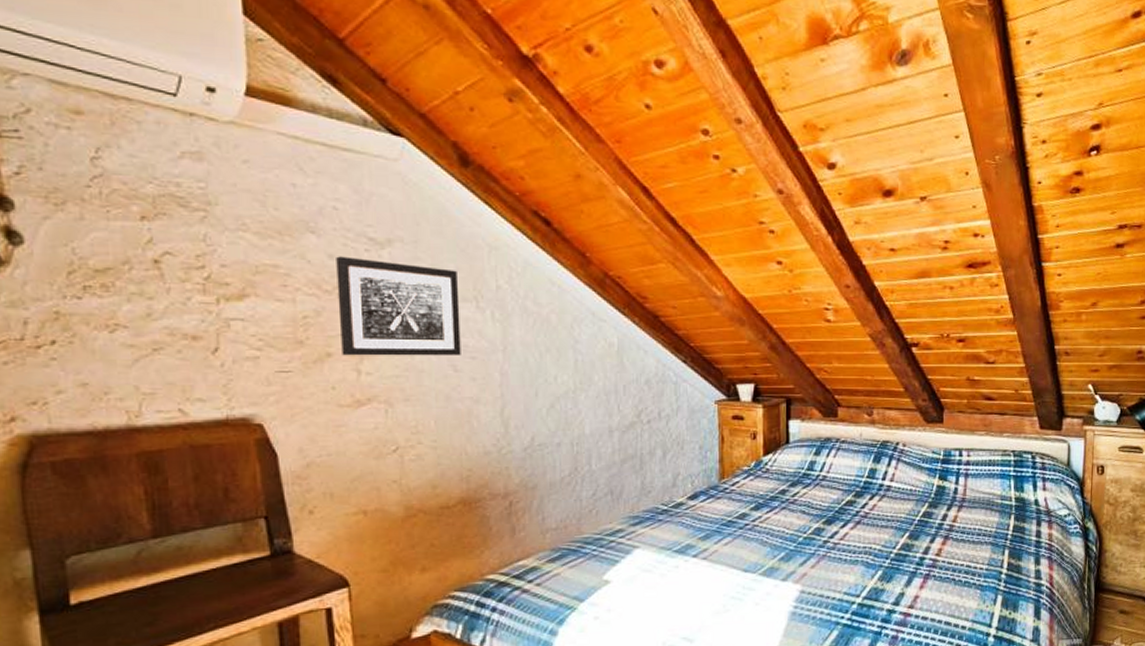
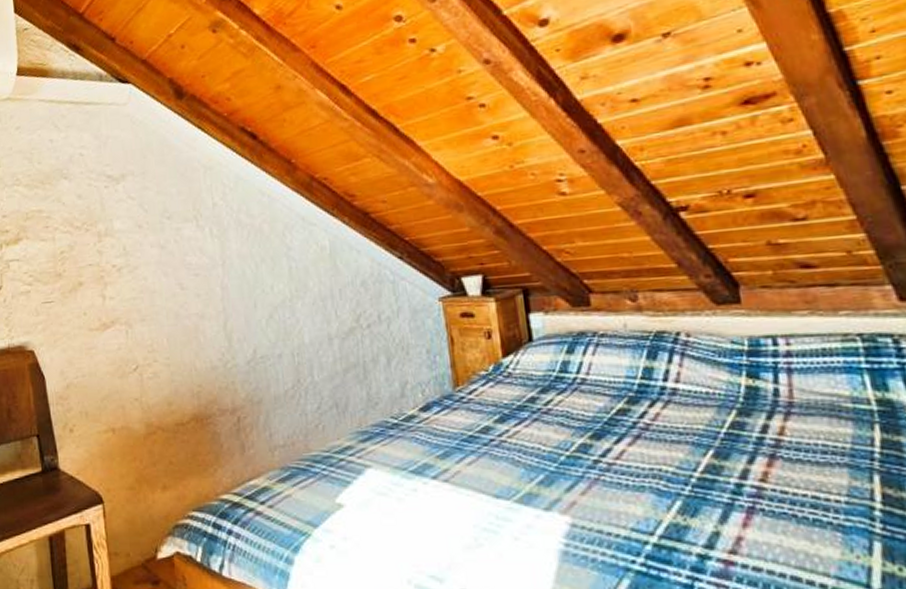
wall art: present [336,256,461,356] -> none [83,194,186,284]

